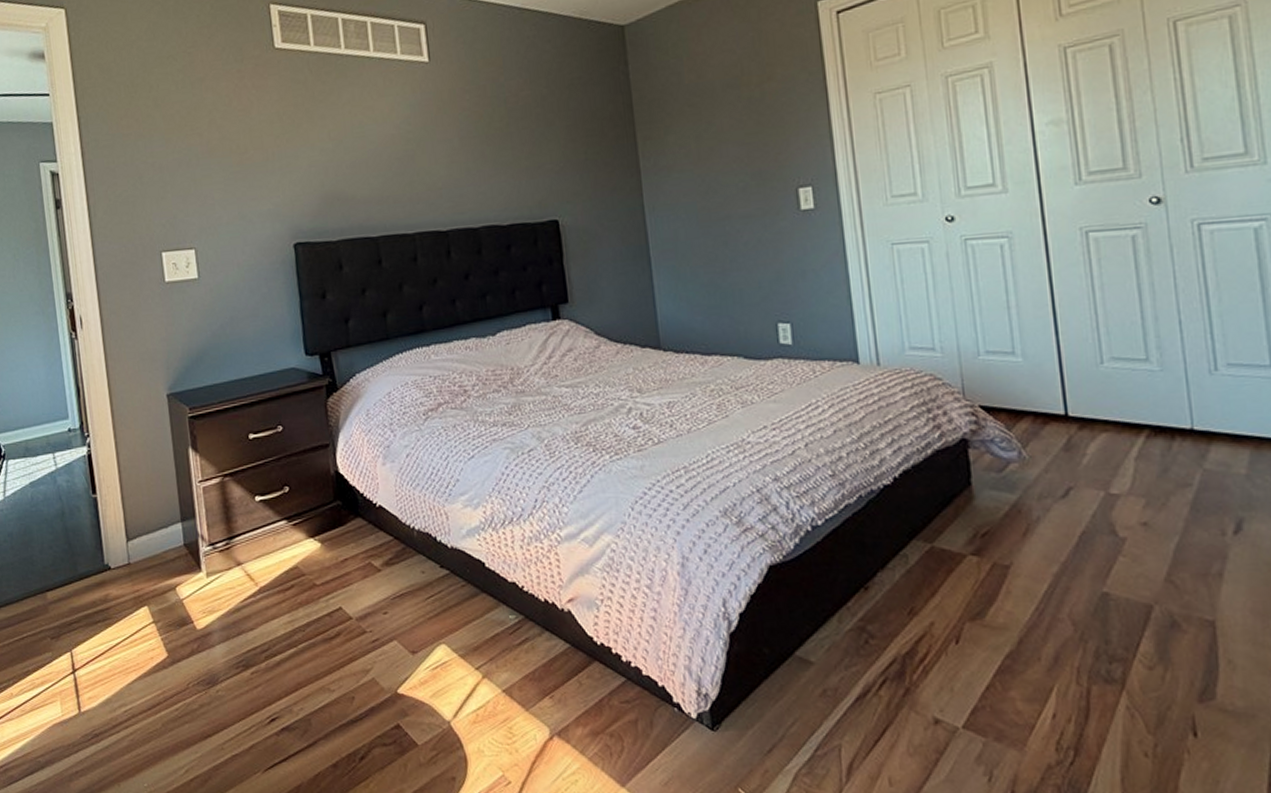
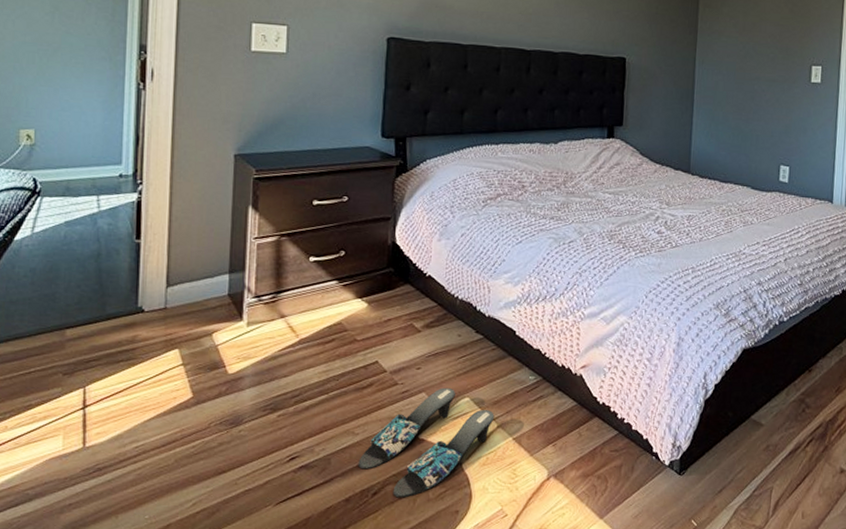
slippers: none [339,633,478,763] -> present [358,387,495,498]

